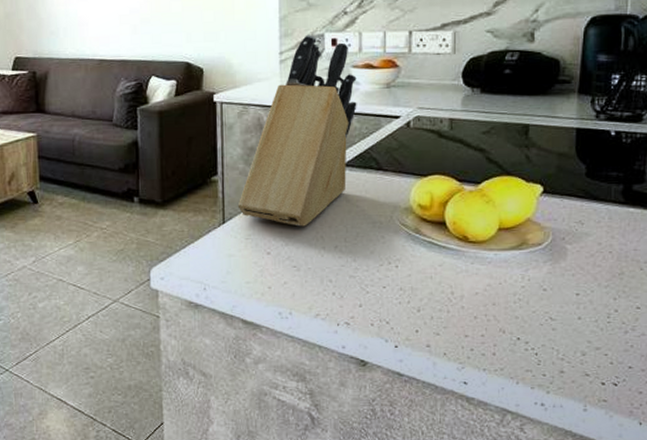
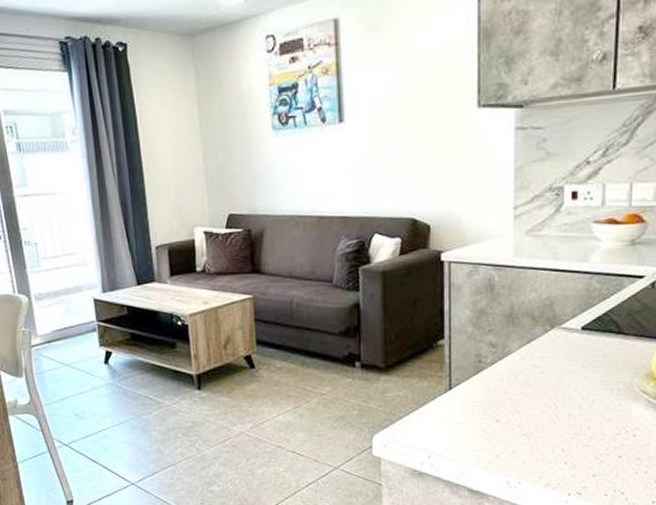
knife block: present [237,34,357,227] -> none [465,187,598,393]

